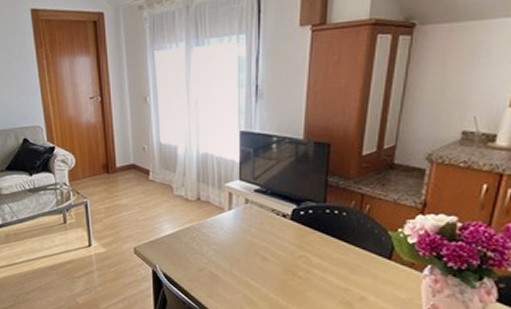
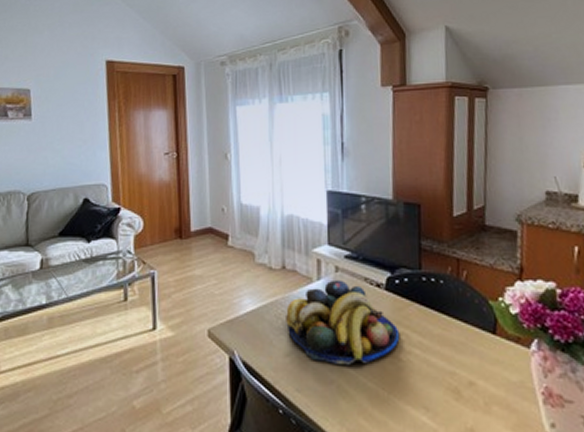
fruit bowl: none [200,210,301,280] -> present [286,279,400,366]

